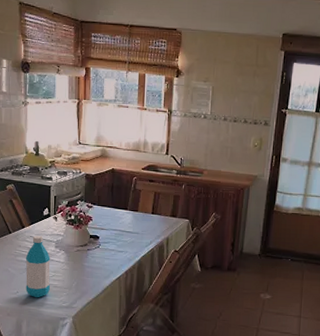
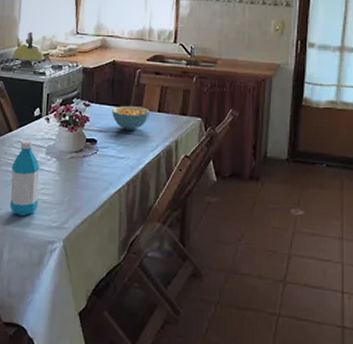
cereal bowl: none [112,208,145,229] -> present [112,105,150,131]

